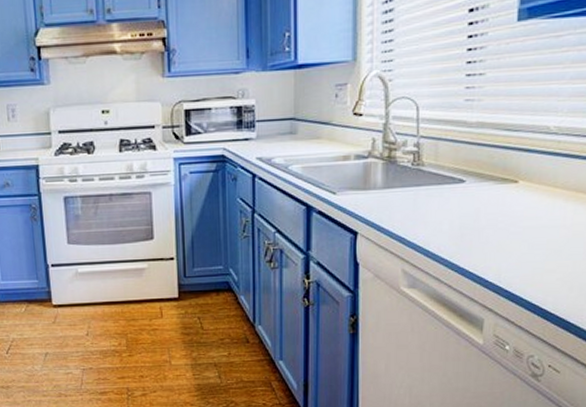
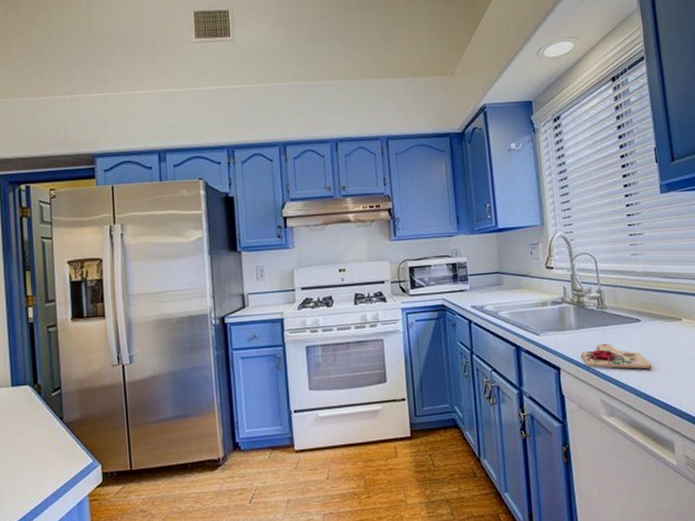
cutting board: none [385,206,471,238] -> present [581,343,653,369]

